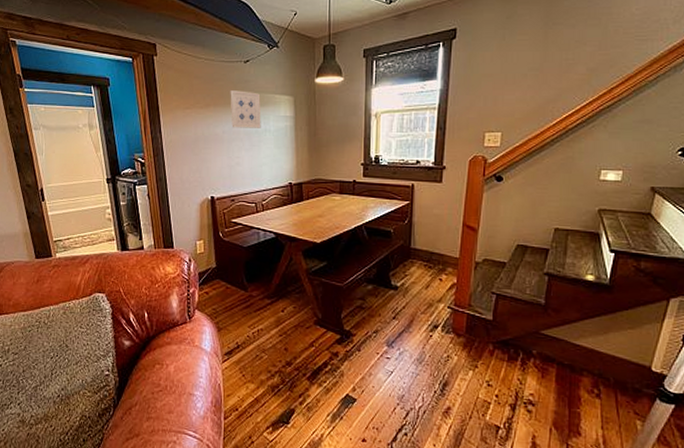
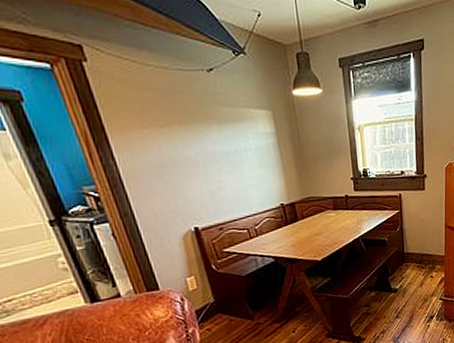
wall art: present [230,89,261,128] -> none [195,103,240,149]

